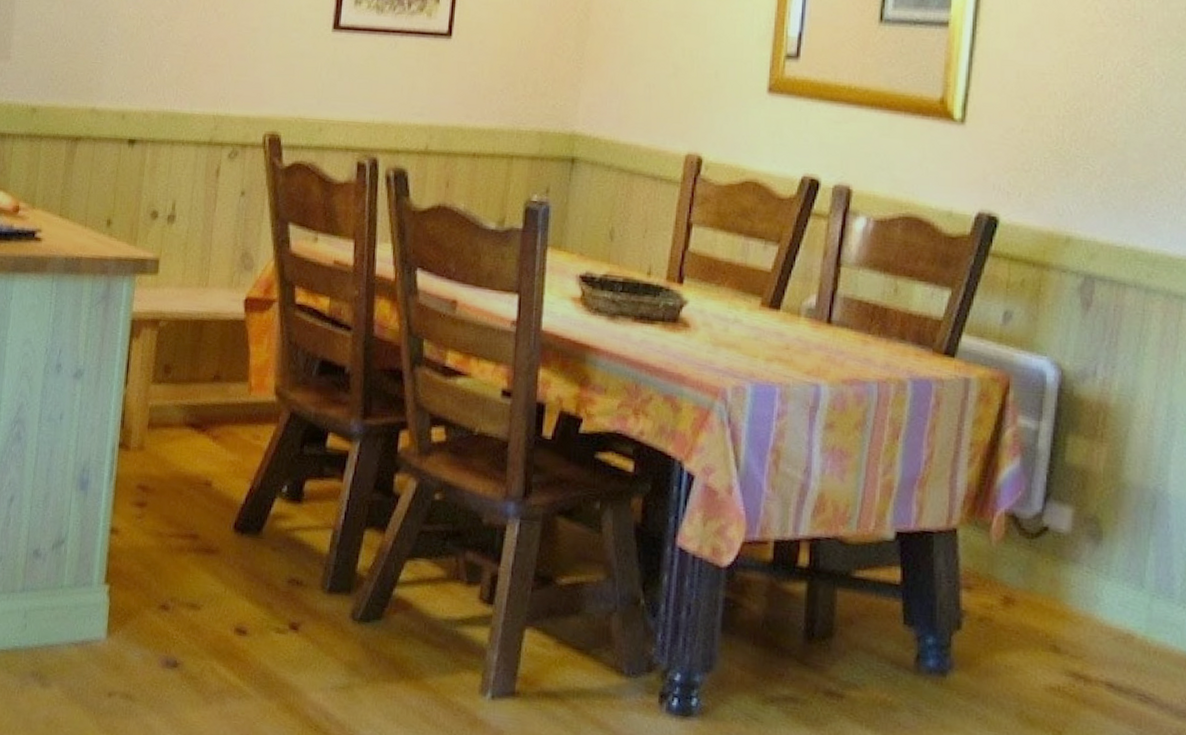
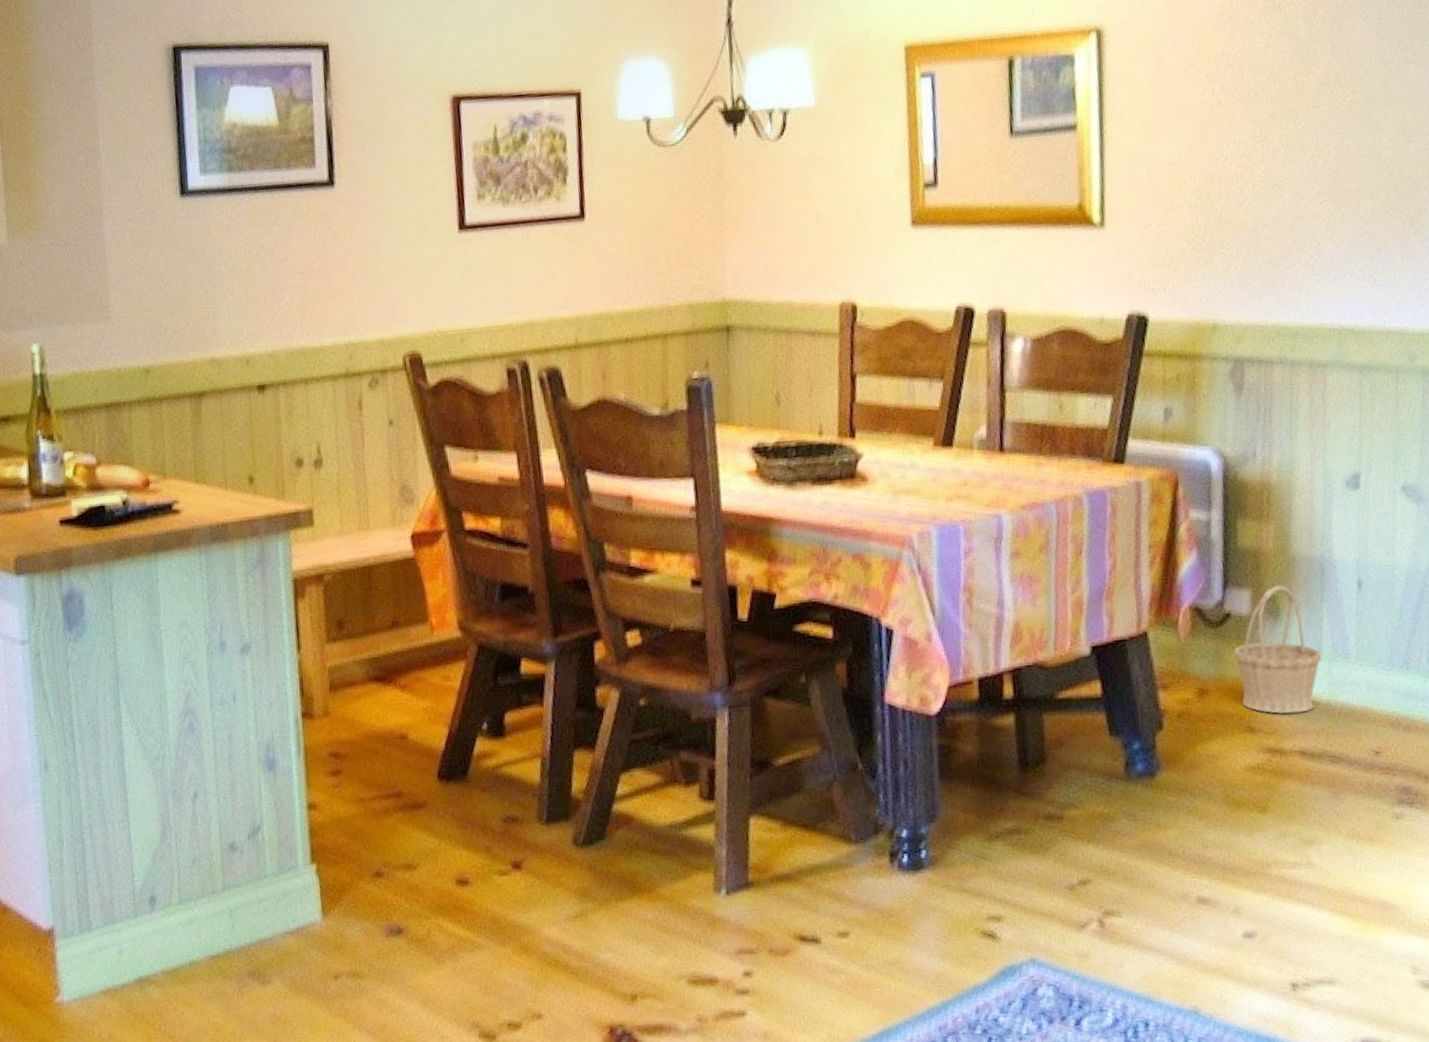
basket: none [1046,508,1143,643] -> present [1233,584,1322,715]

